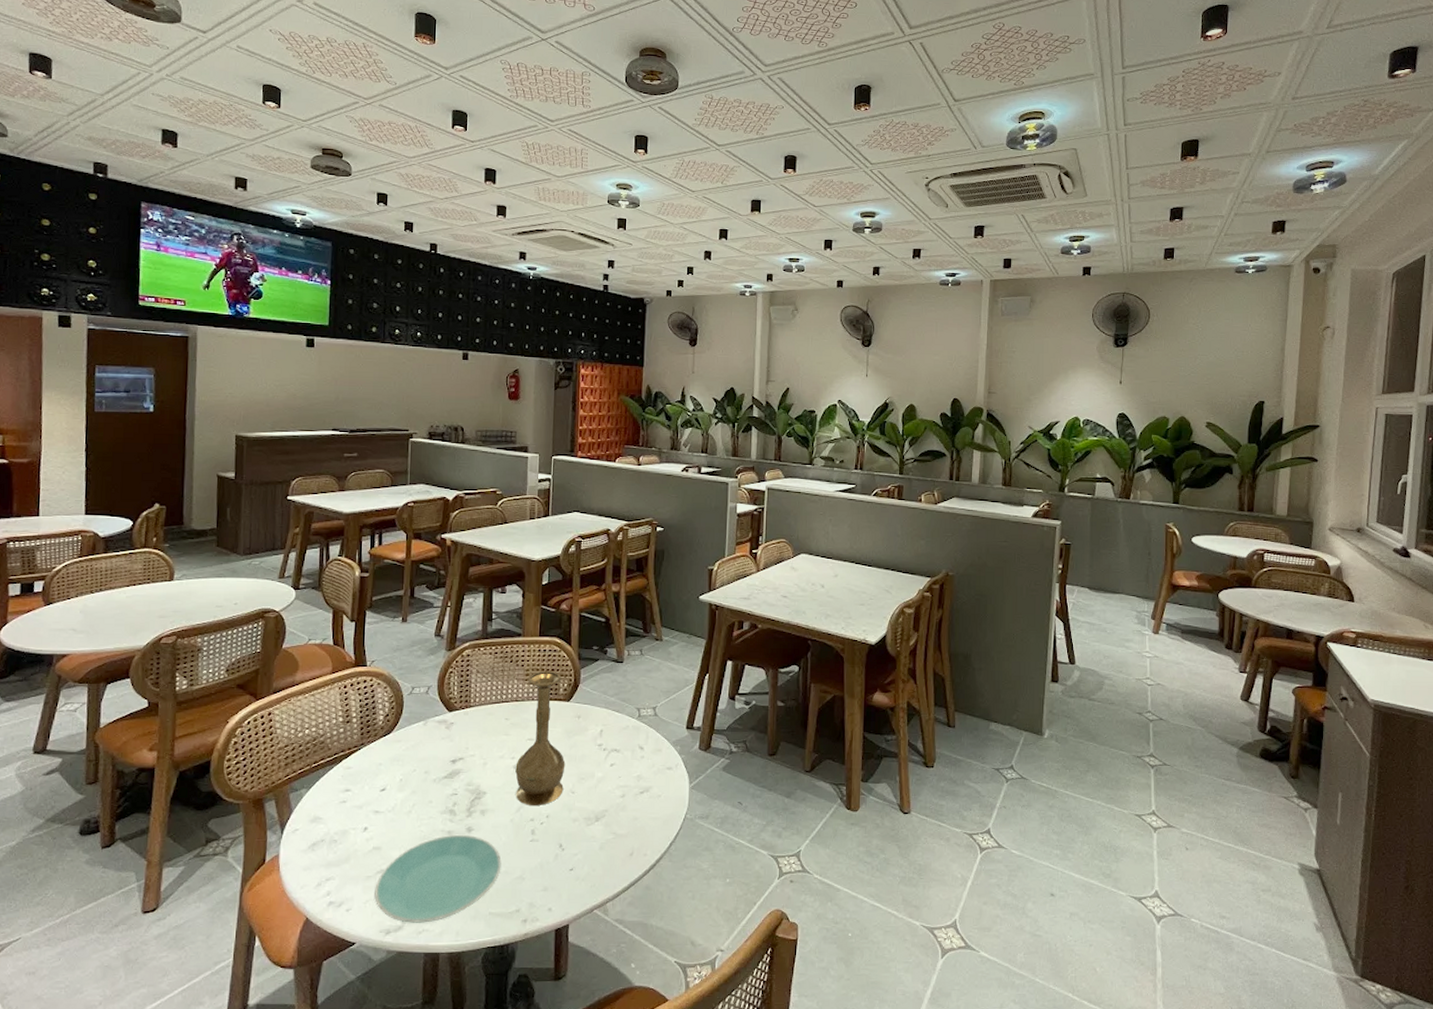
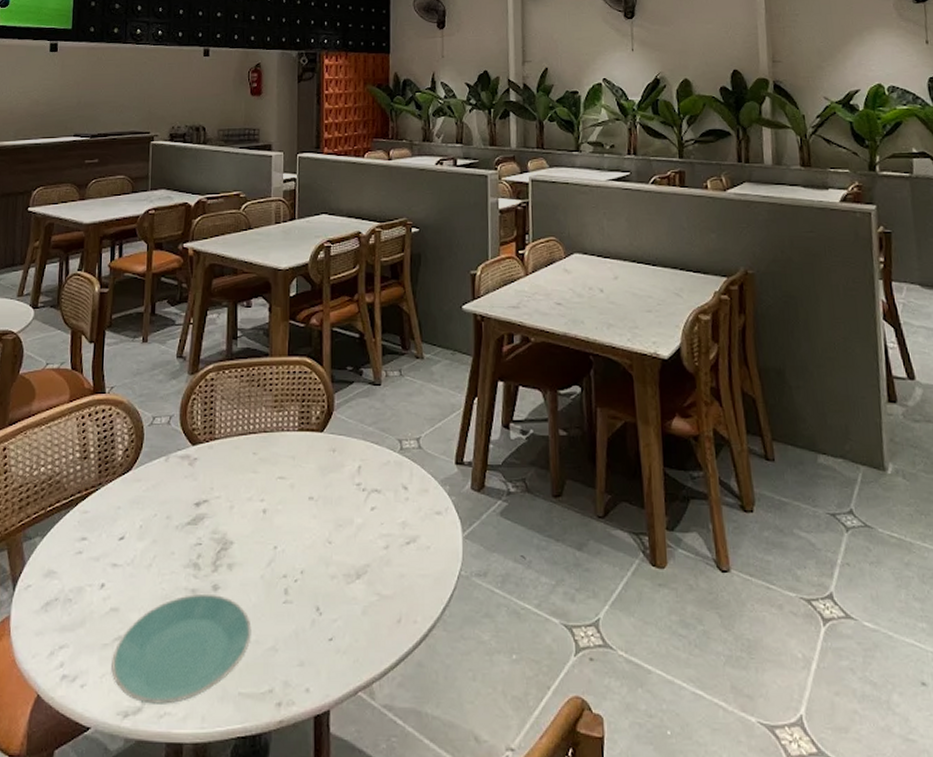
vase: present [515,670,566,805] -> none [265,395,320,558]

